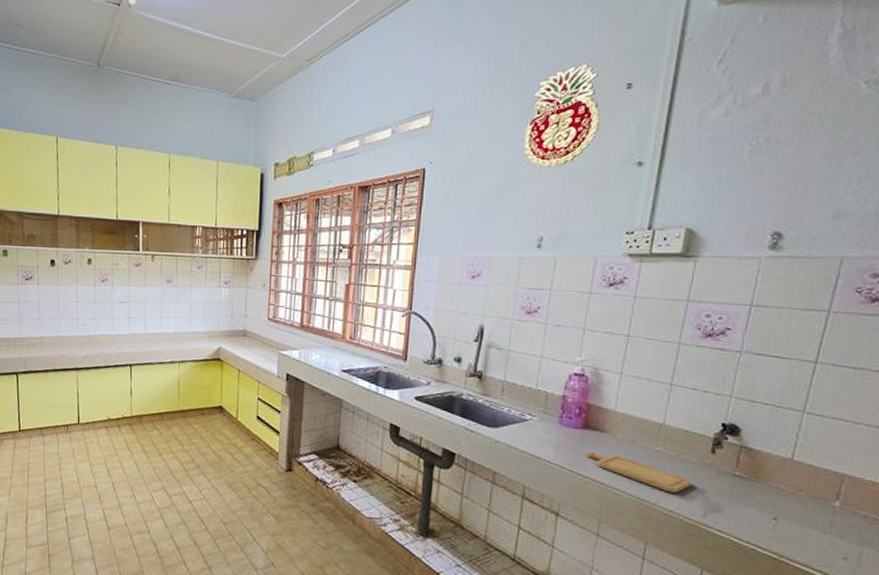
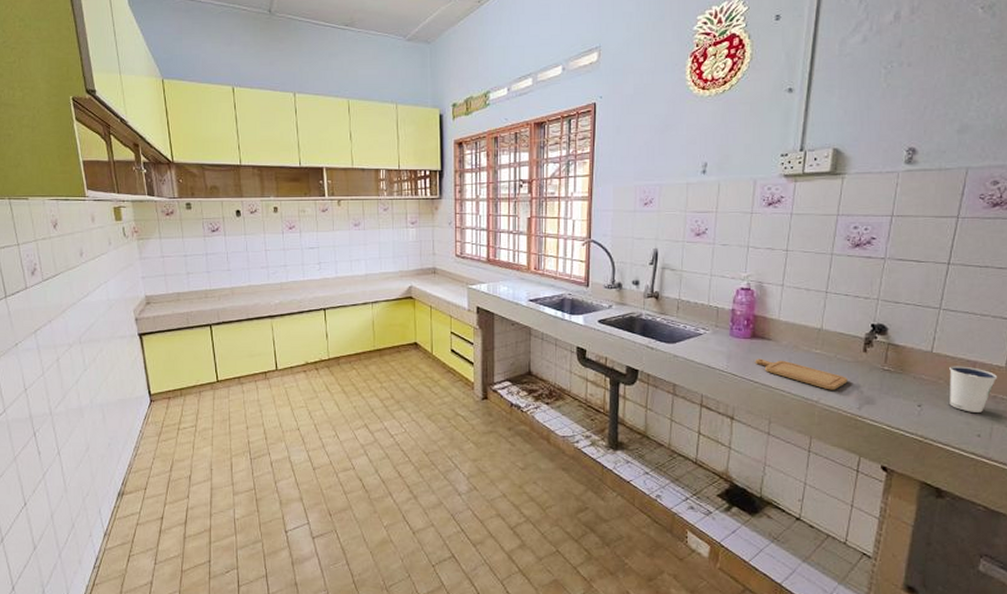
dixie cup: none [811,477,871,533] -> present [949,366,998,412]

